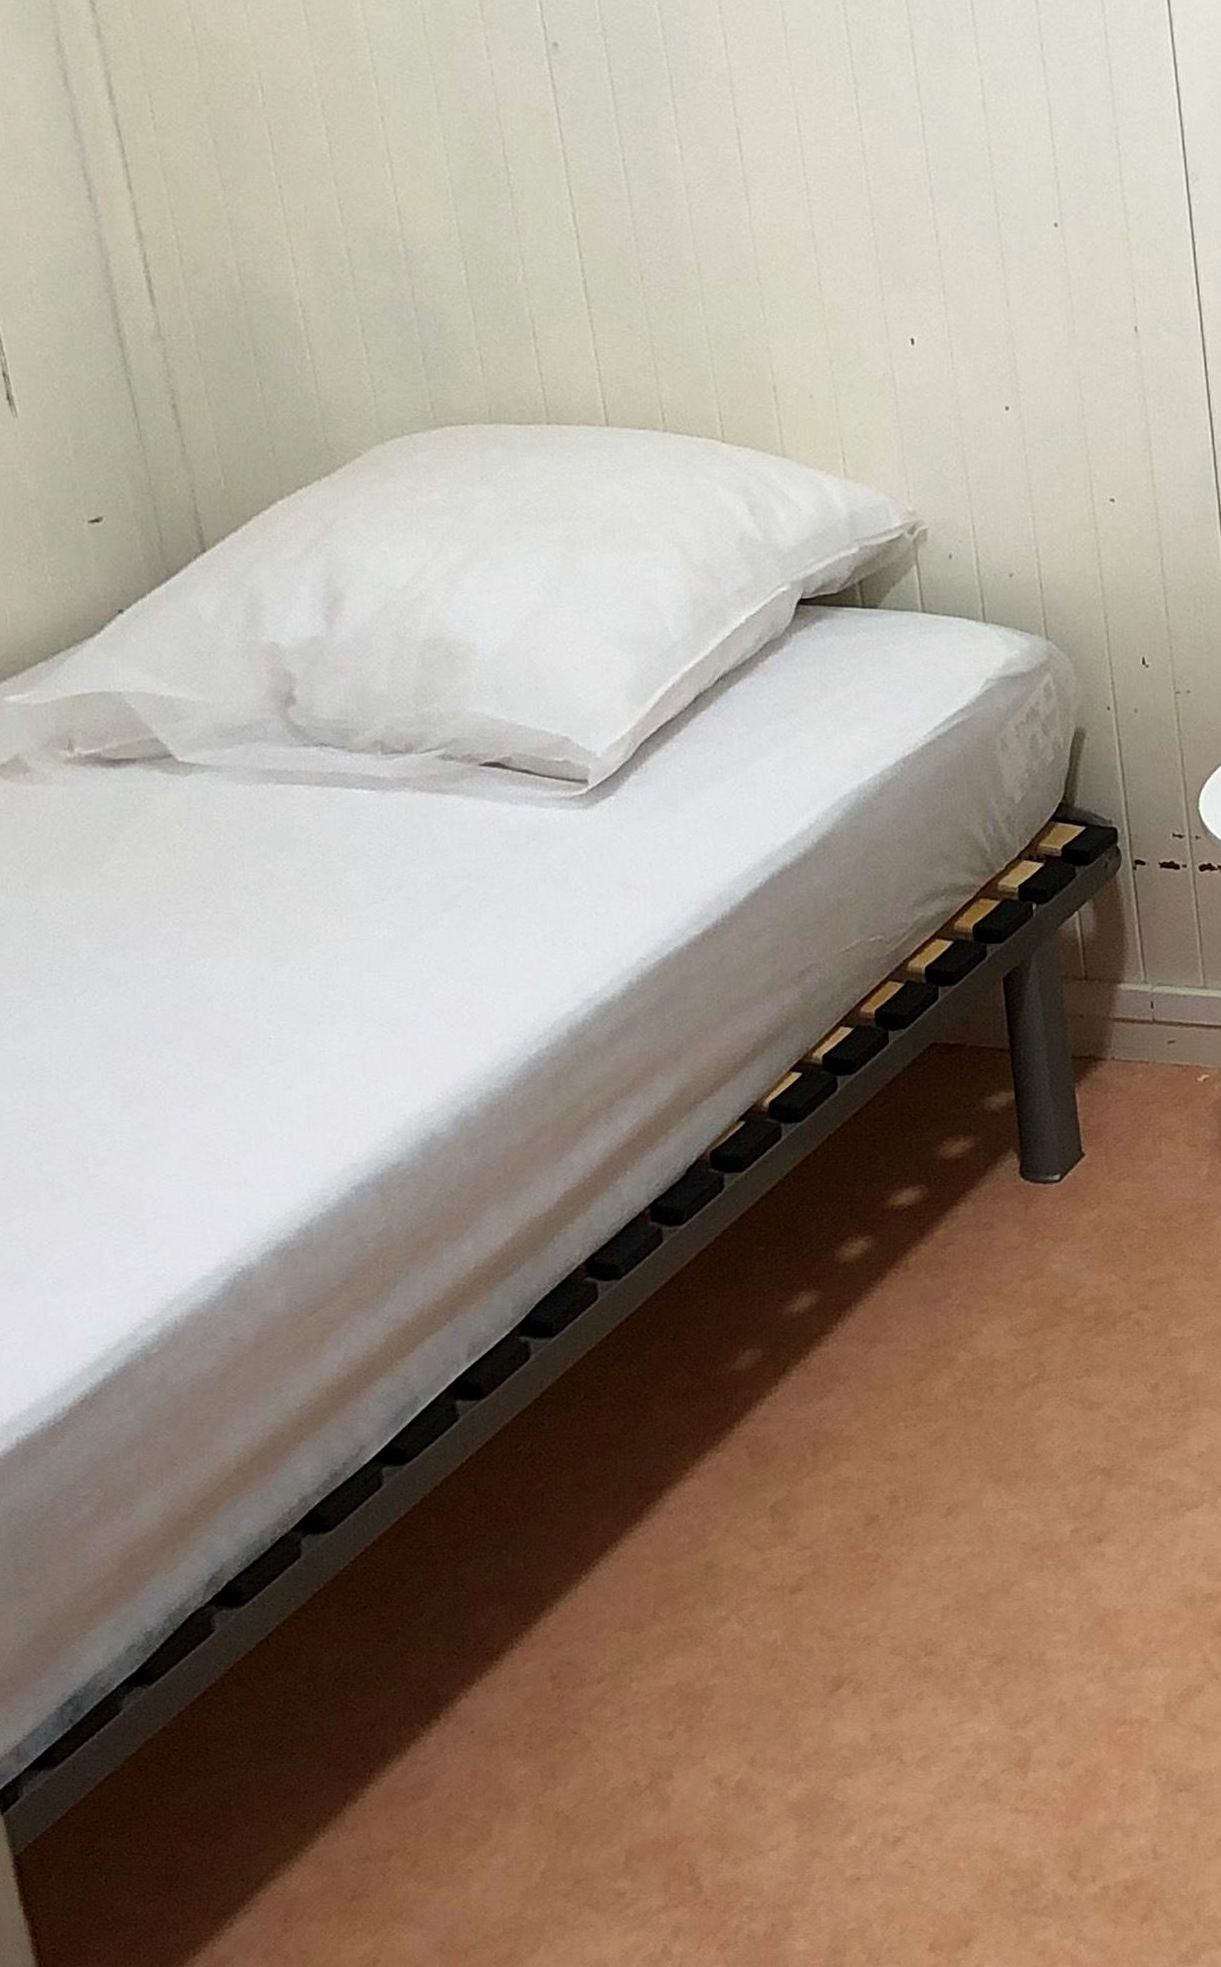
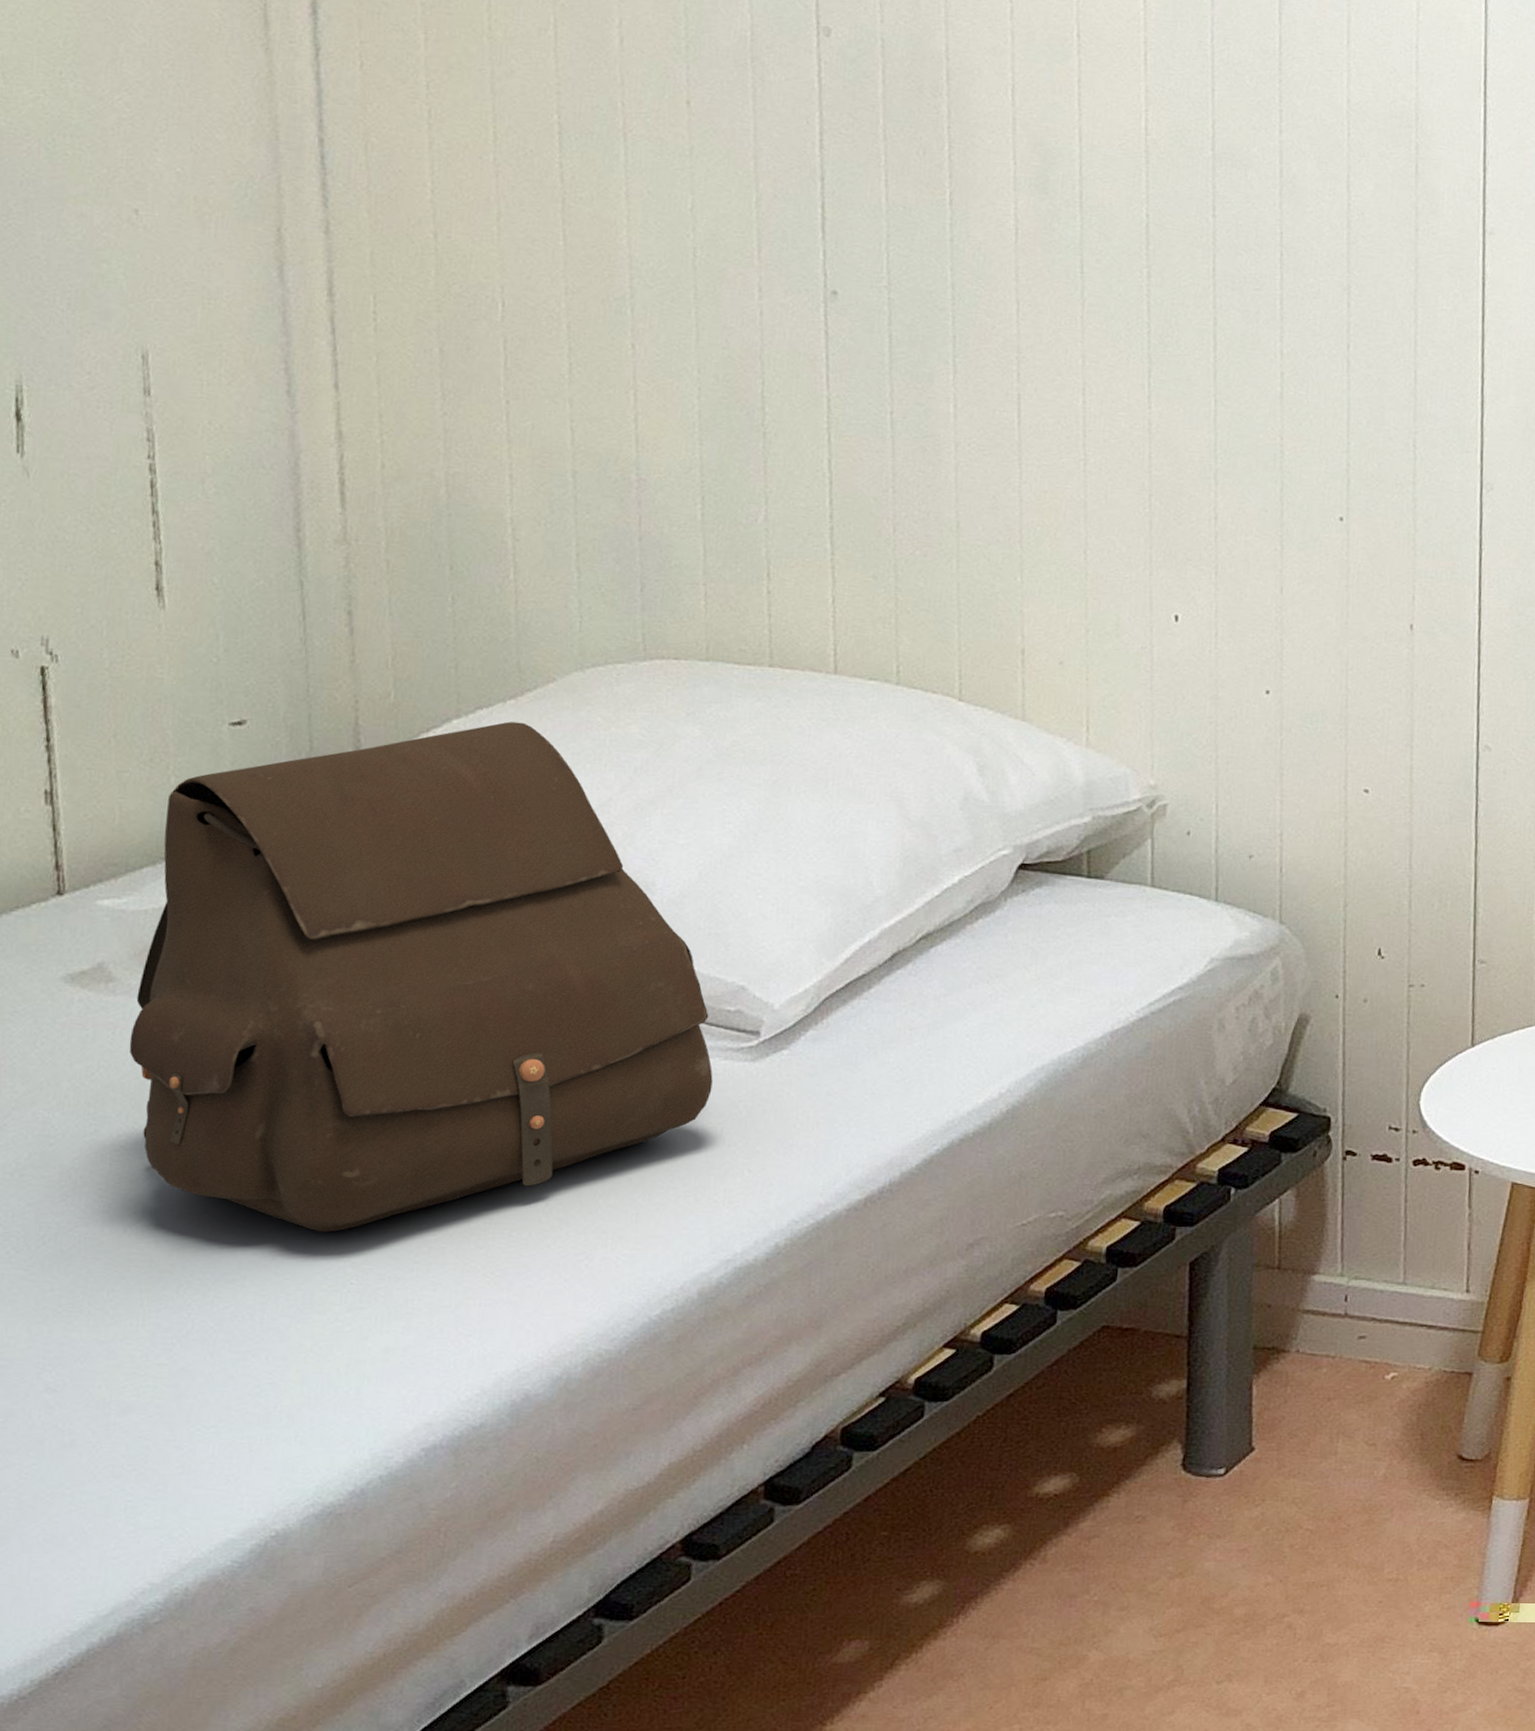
satchel: none [48,498,553,993] -> present [129,721,713,1233]

